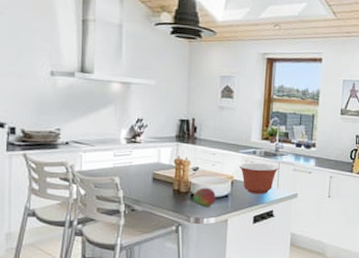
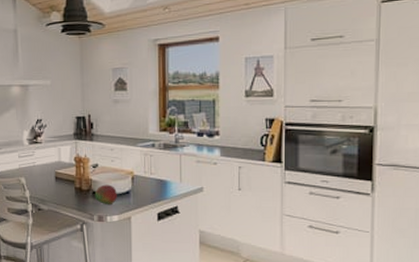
mixing bowl: present [239,163,279,194] -> none [138,157,181,189]

